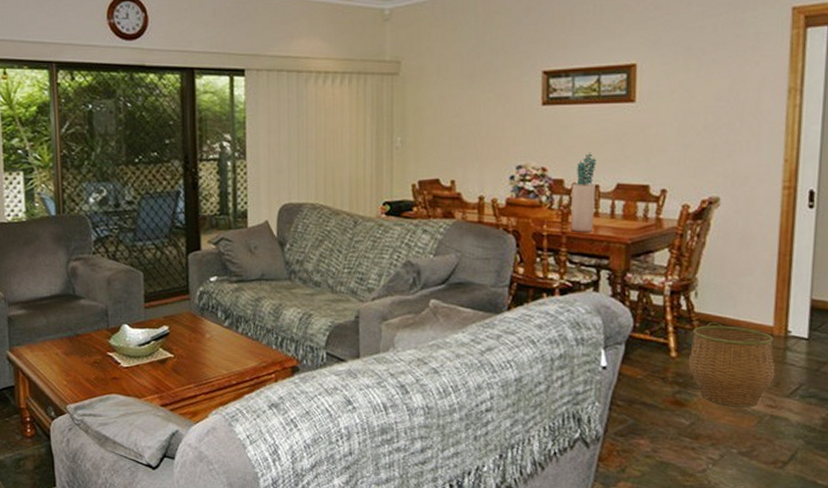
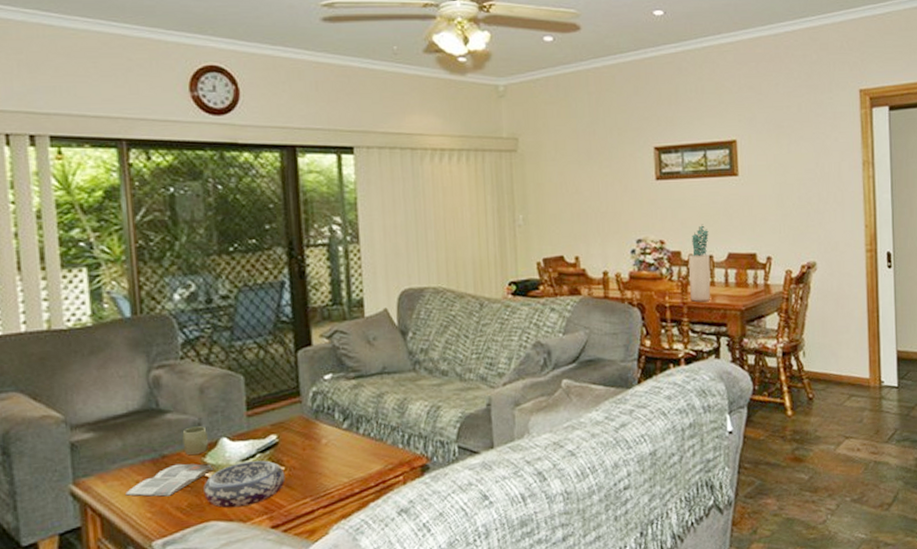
magazine: none [48,342,117,369] -> present [125,463,214,497]
mug: none [92,312,113,337] -> present [182,426,208,456]
decorative bowl: none [108,347,174,385] -> present [204,460,285,509]
basket: present [688,321,775,408] -> none [802,378,875,458]

